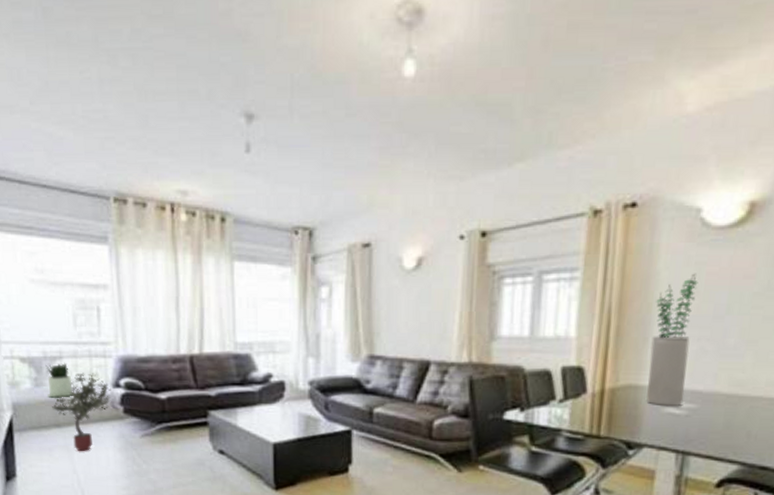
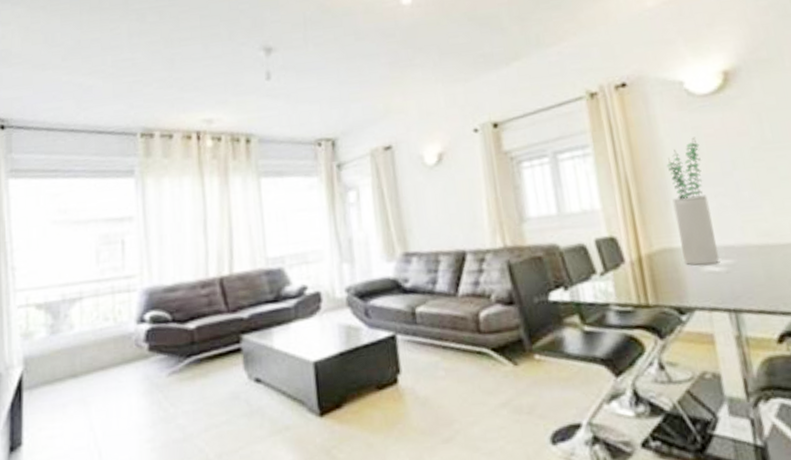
planter: present [45,362,72,398] -> none [63,303,92,345]
potted tree: present [52,373,111,451] -> none [69,310,135,403]

